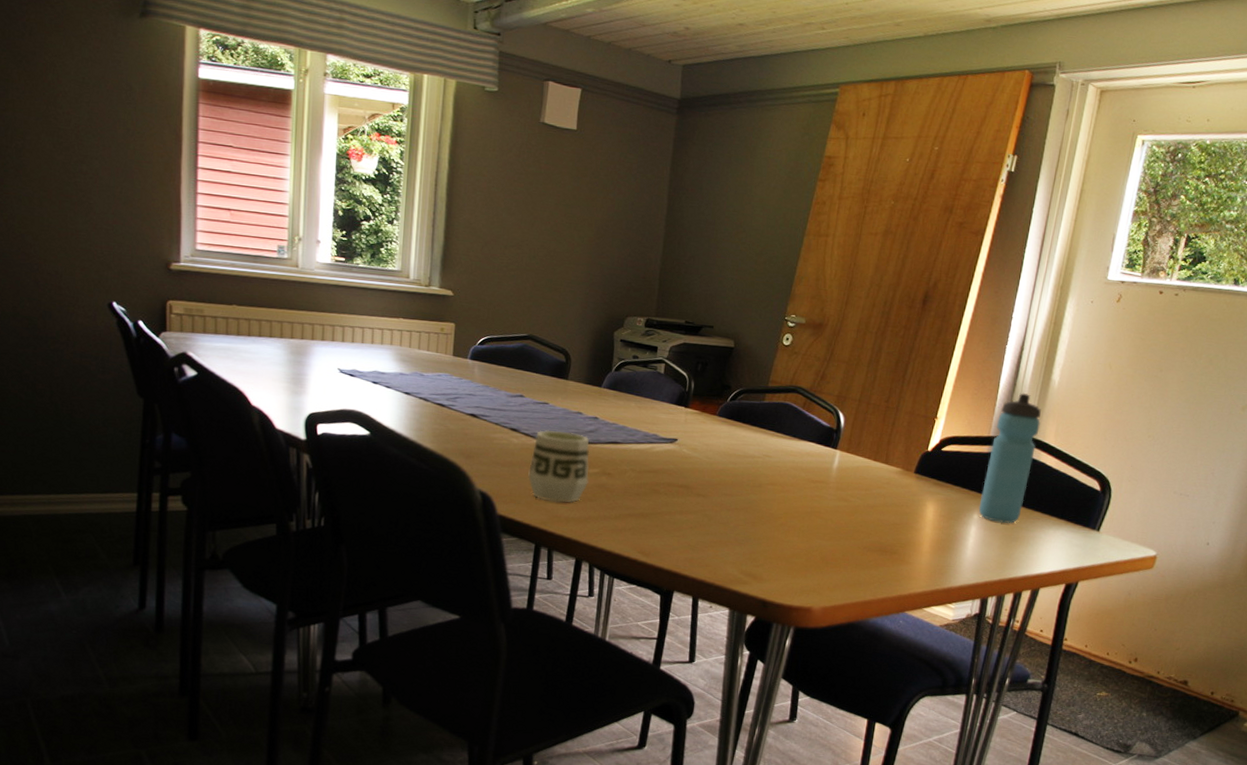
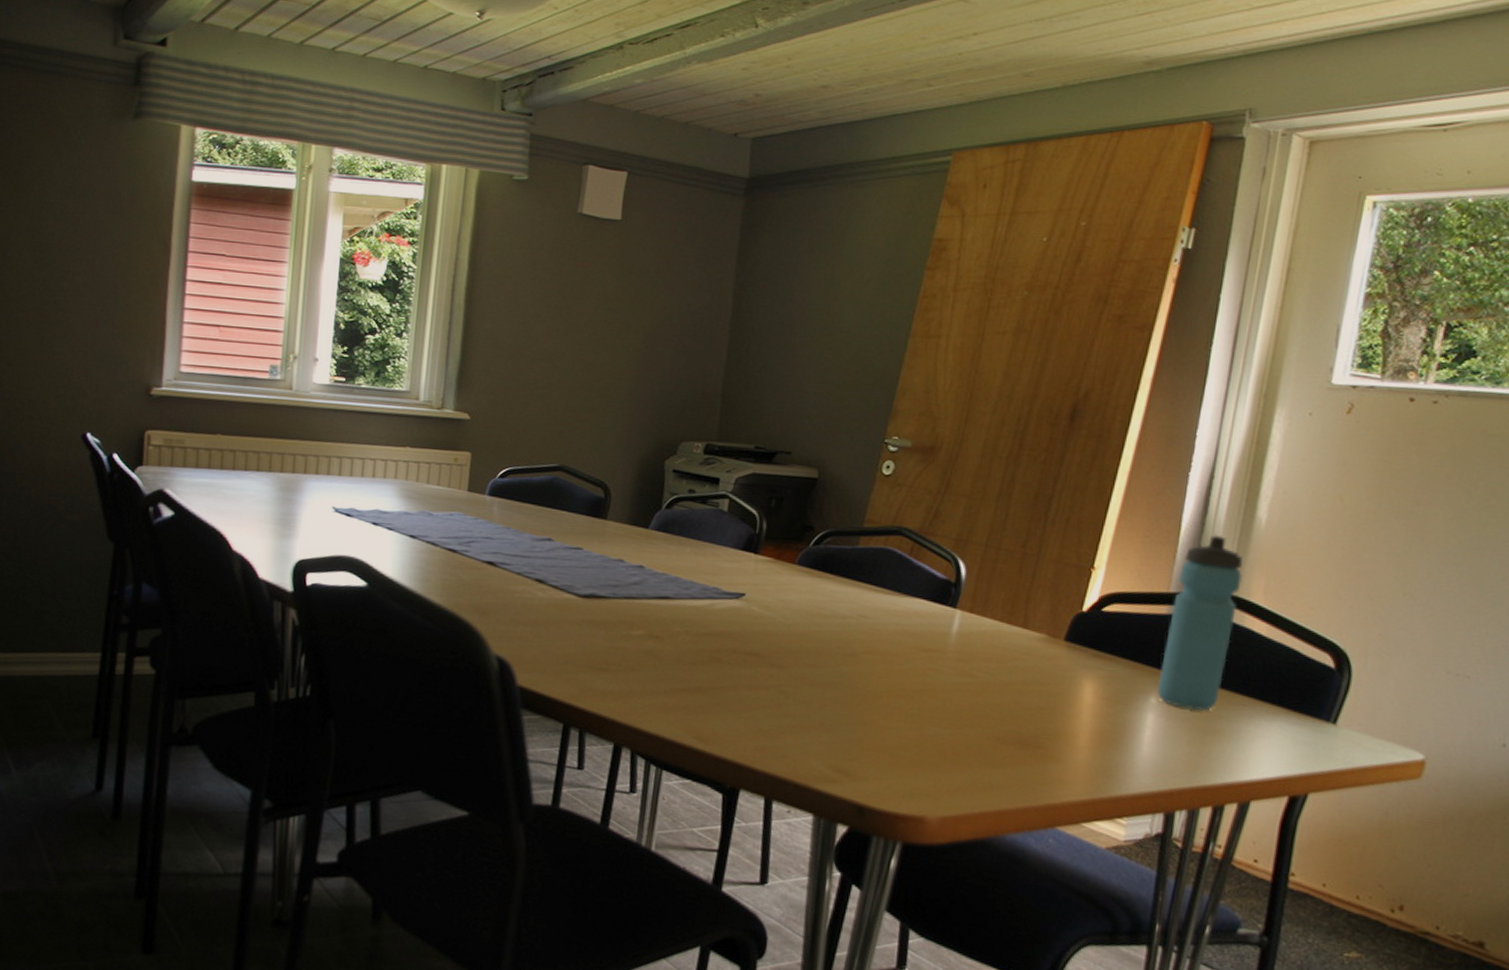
cup: present [528,429,590,503] -> none [556,581,634,672]

